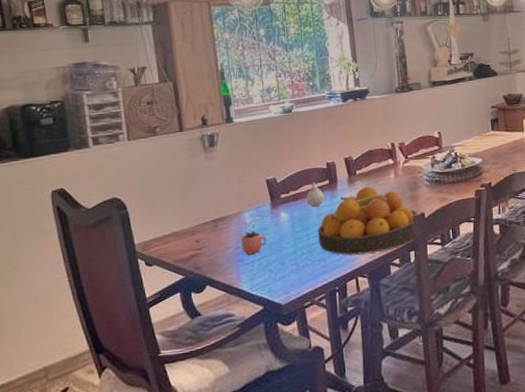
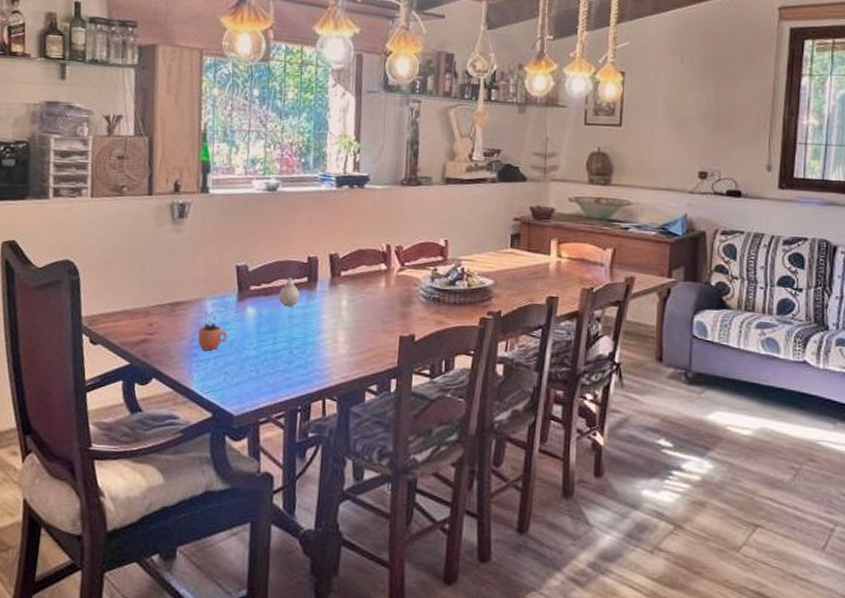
fruit bowl: present [318,186,422,255] -> none [286,292,409,373]

